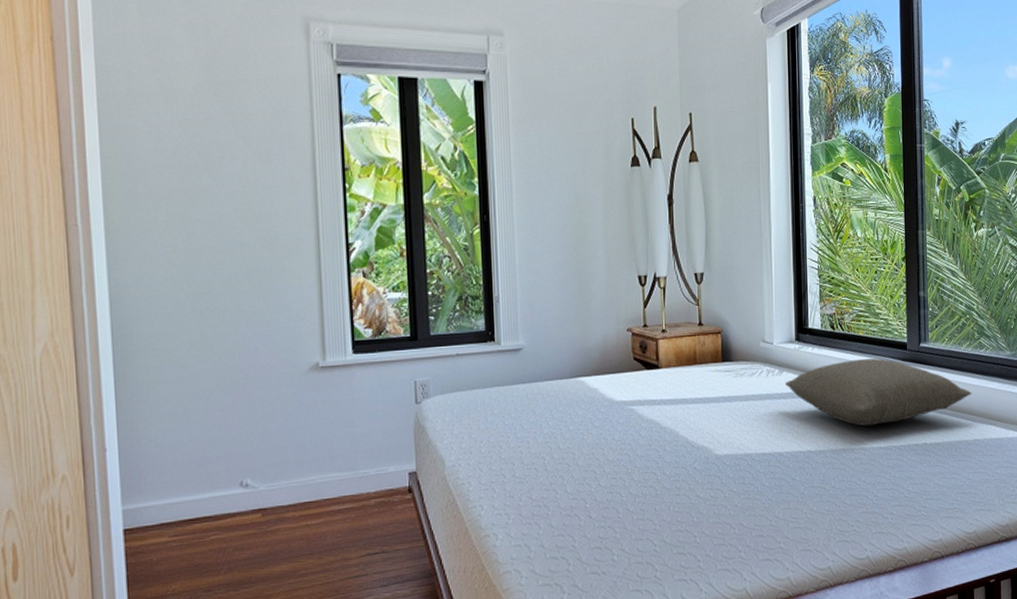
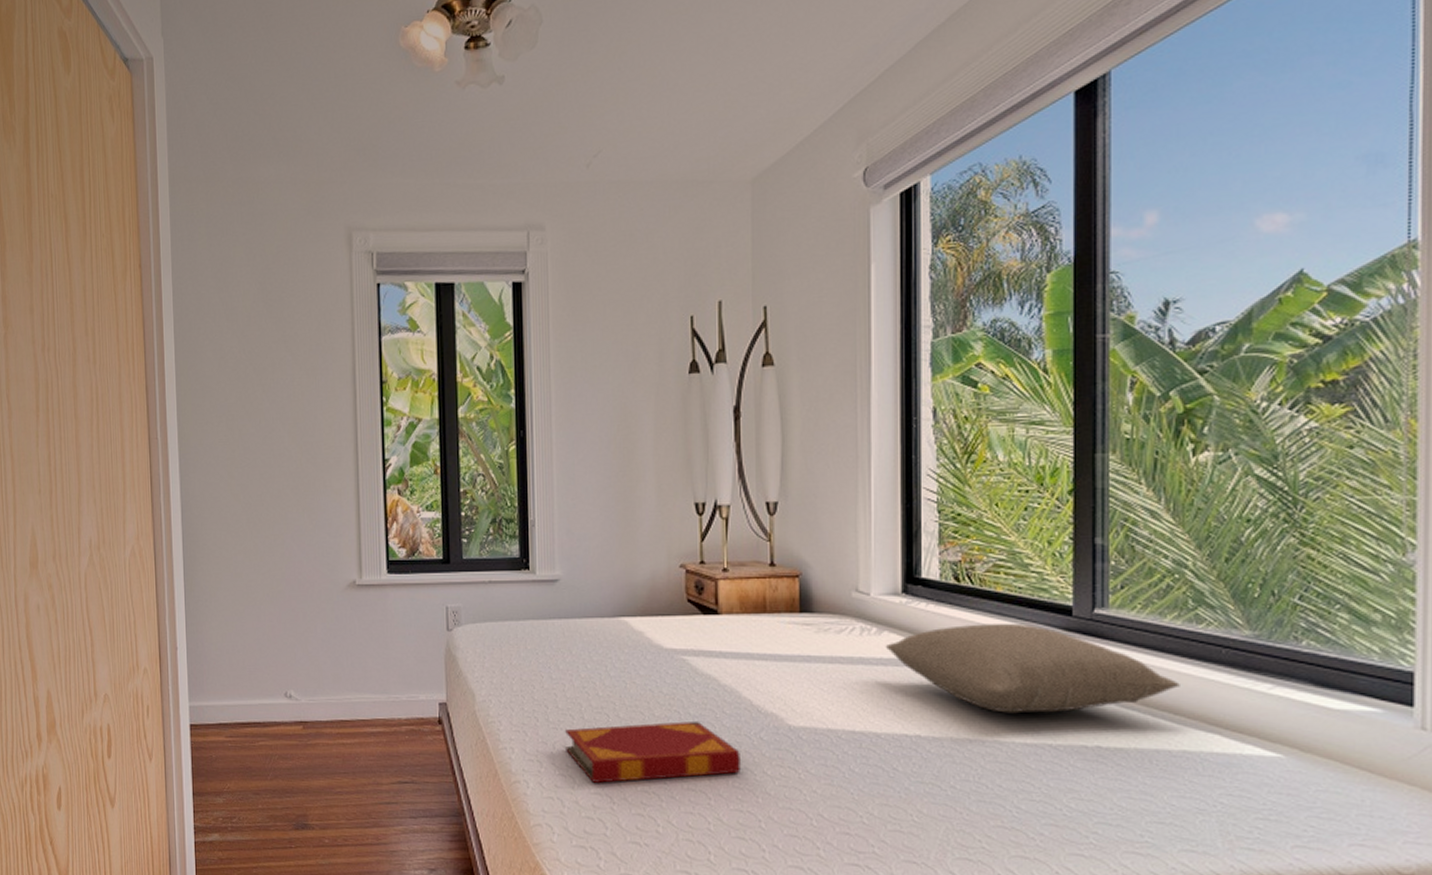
hardback book: none [531,460,679,526] -> present [565,721,740,783]

